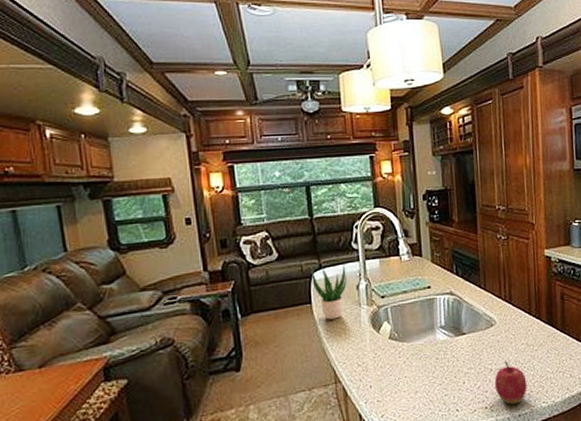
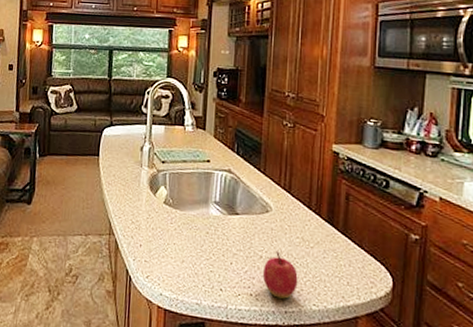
potted plant: present [311,264,347,320] -> none [102,122,134,175]

